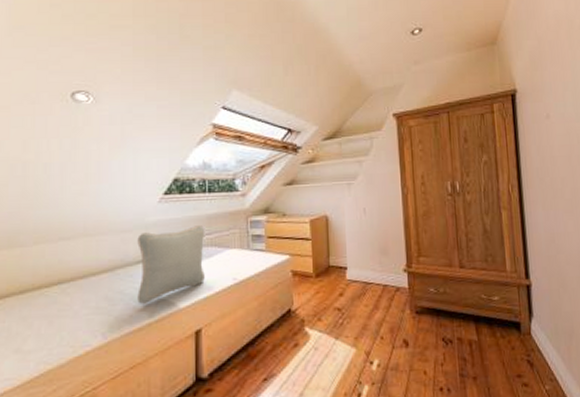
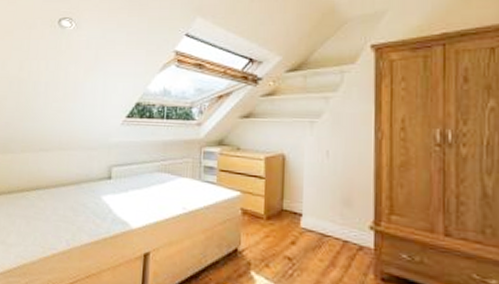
pillow: present [137,225,205,304] -> none [97,150,161,219]

